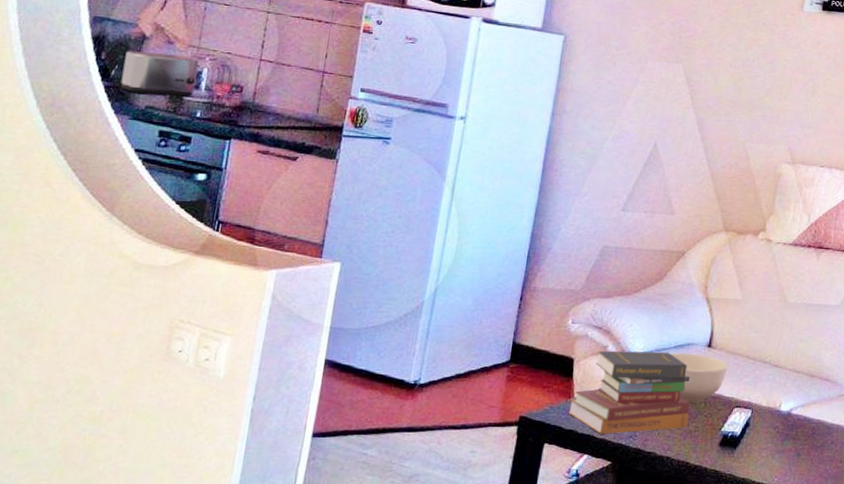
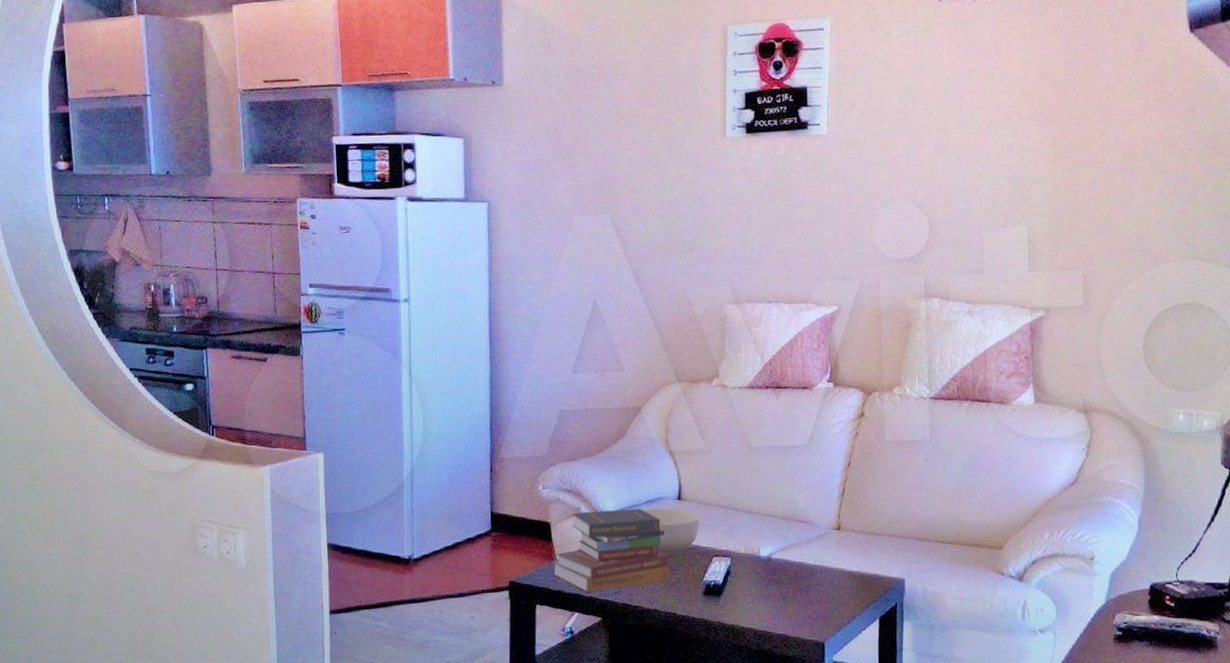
toaster: present [120,50,200,97] -> none [103,275,167,317]

